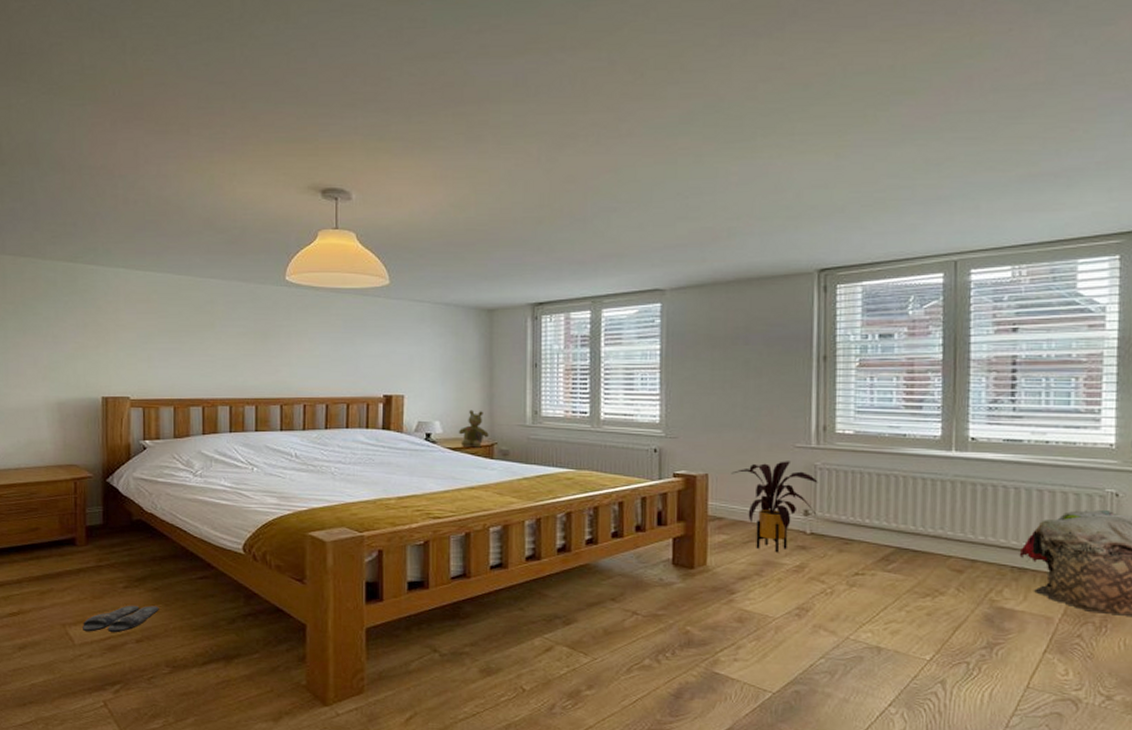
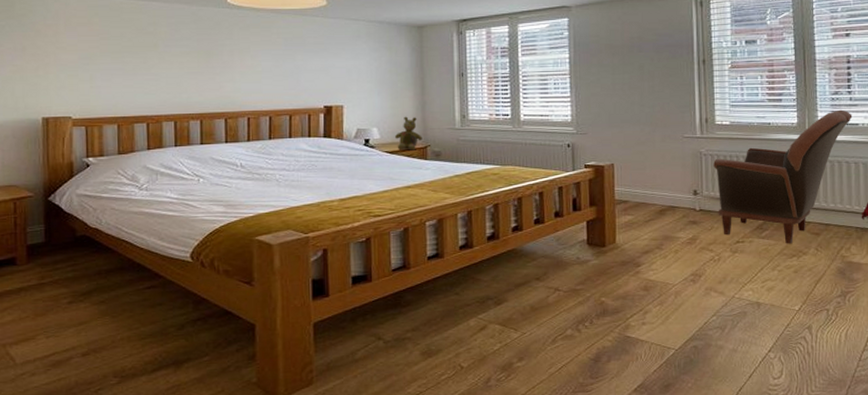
slippers: present [83,605,159,632] -> none [24,318,106,349]
house plant: present [731,461,818,553] -> none [633,149,704,229]
armchair: none [830,421,1015,581] -> present [713,109,853,244]

